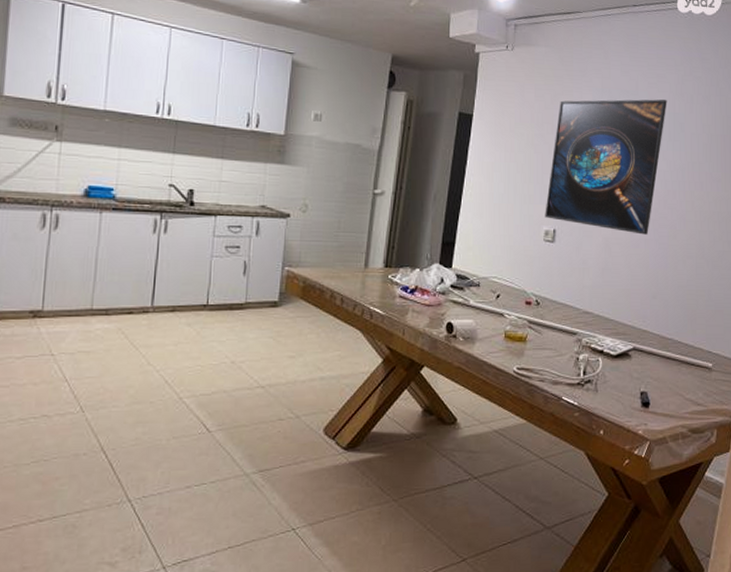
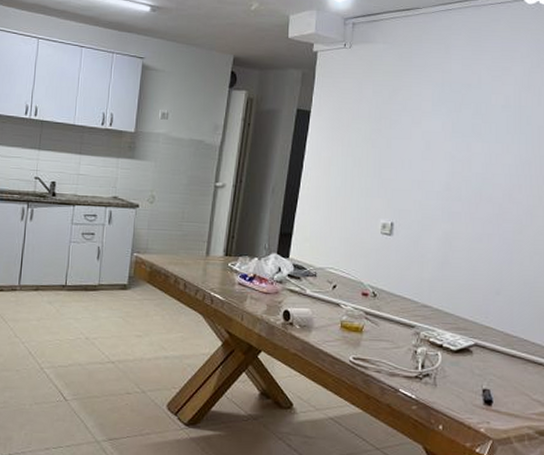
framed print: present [545,99,667,235] -> none [382,92,513,230]

